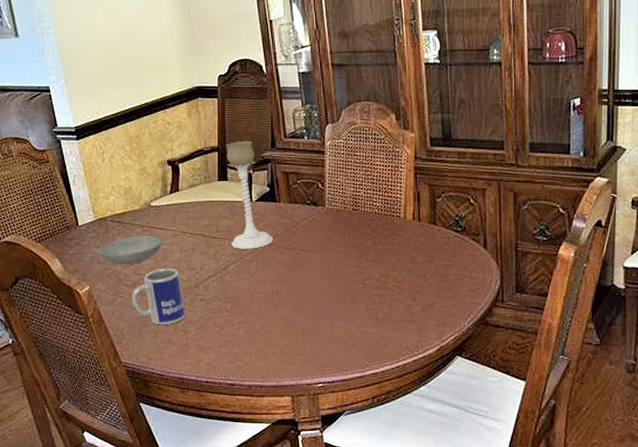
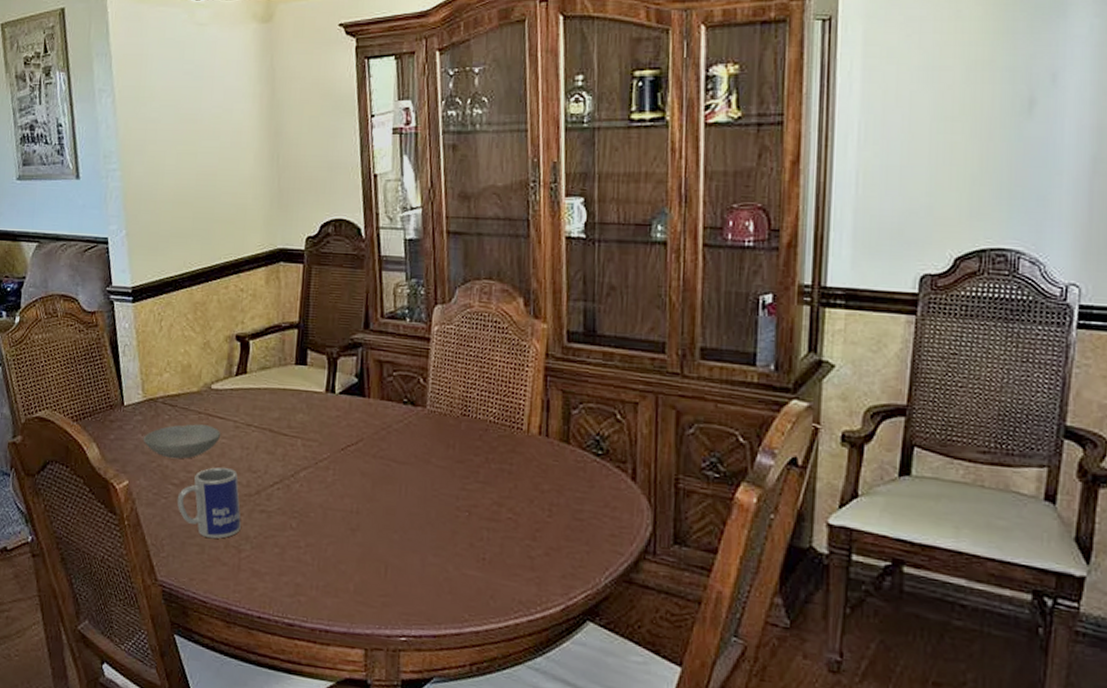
candle holder: present [227,140,274,249] -> none [304,317,358,454]

